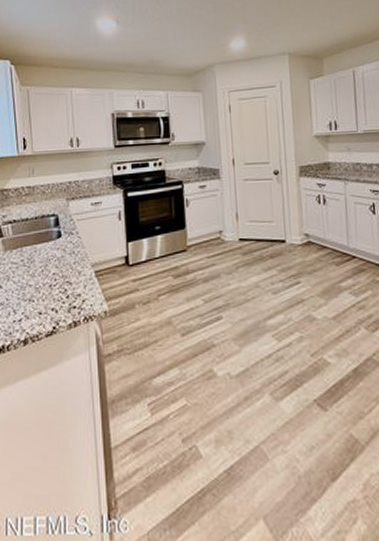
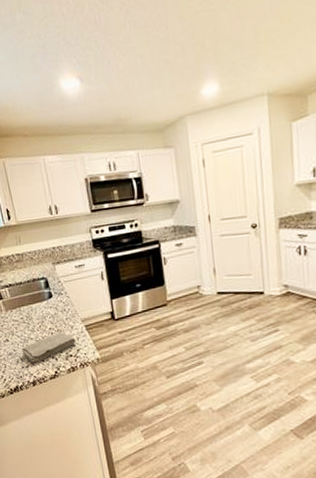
washcloth: none [16,278,82,315] -> present [22,332,76,363]

